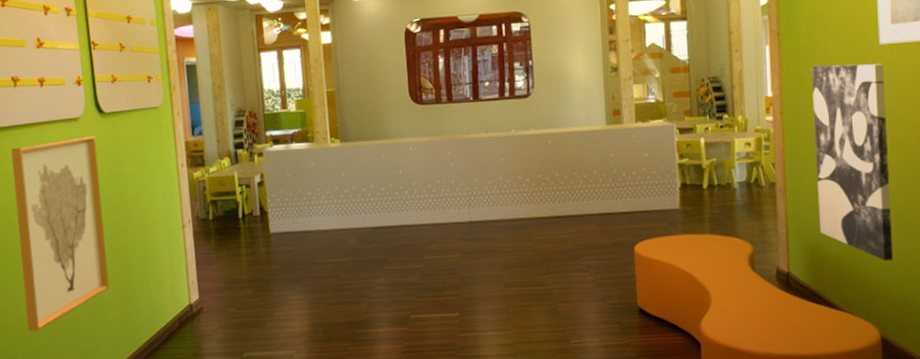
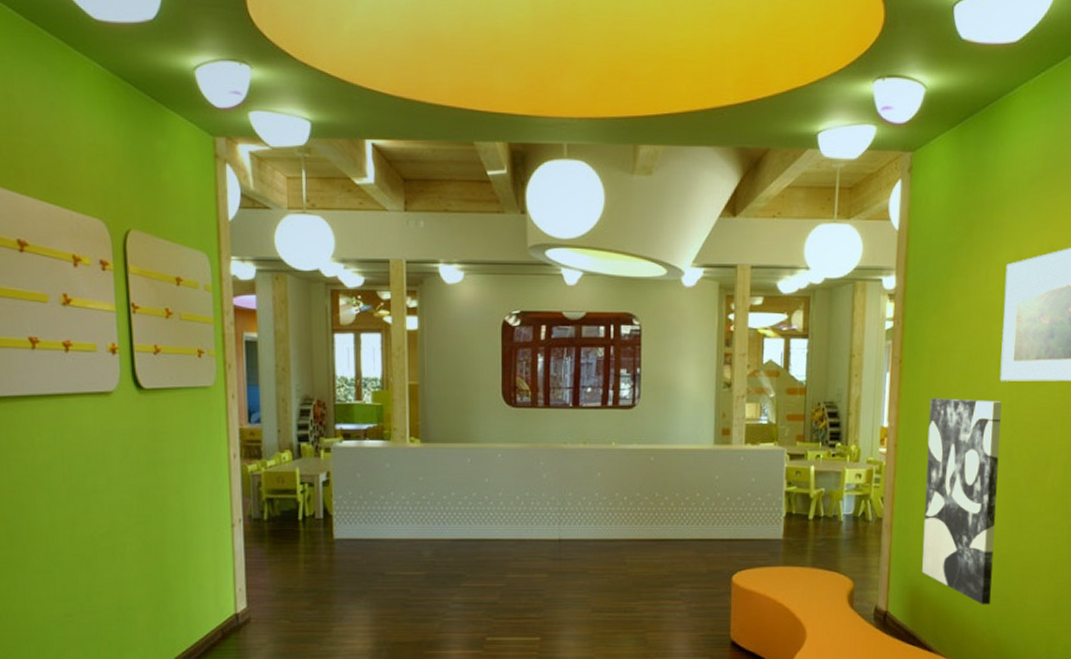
wall art: present [11,136,110,333] -> none [25,414,140,637]

